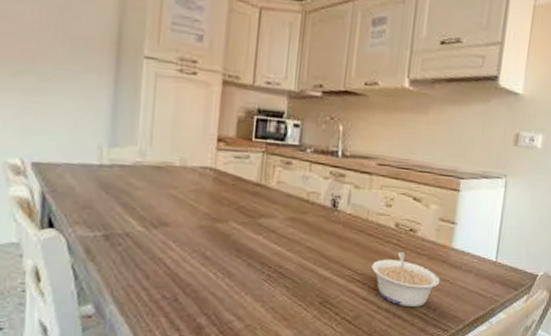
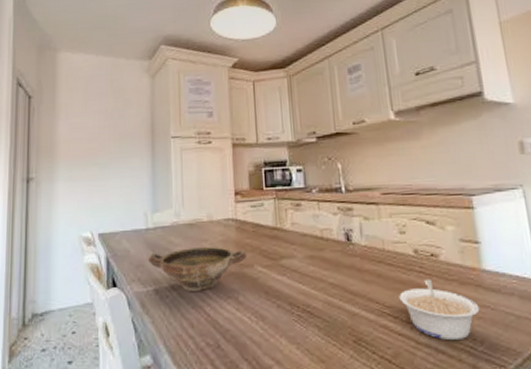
bowl: none [99,193,222,242] -> present [148,247,247,291]

